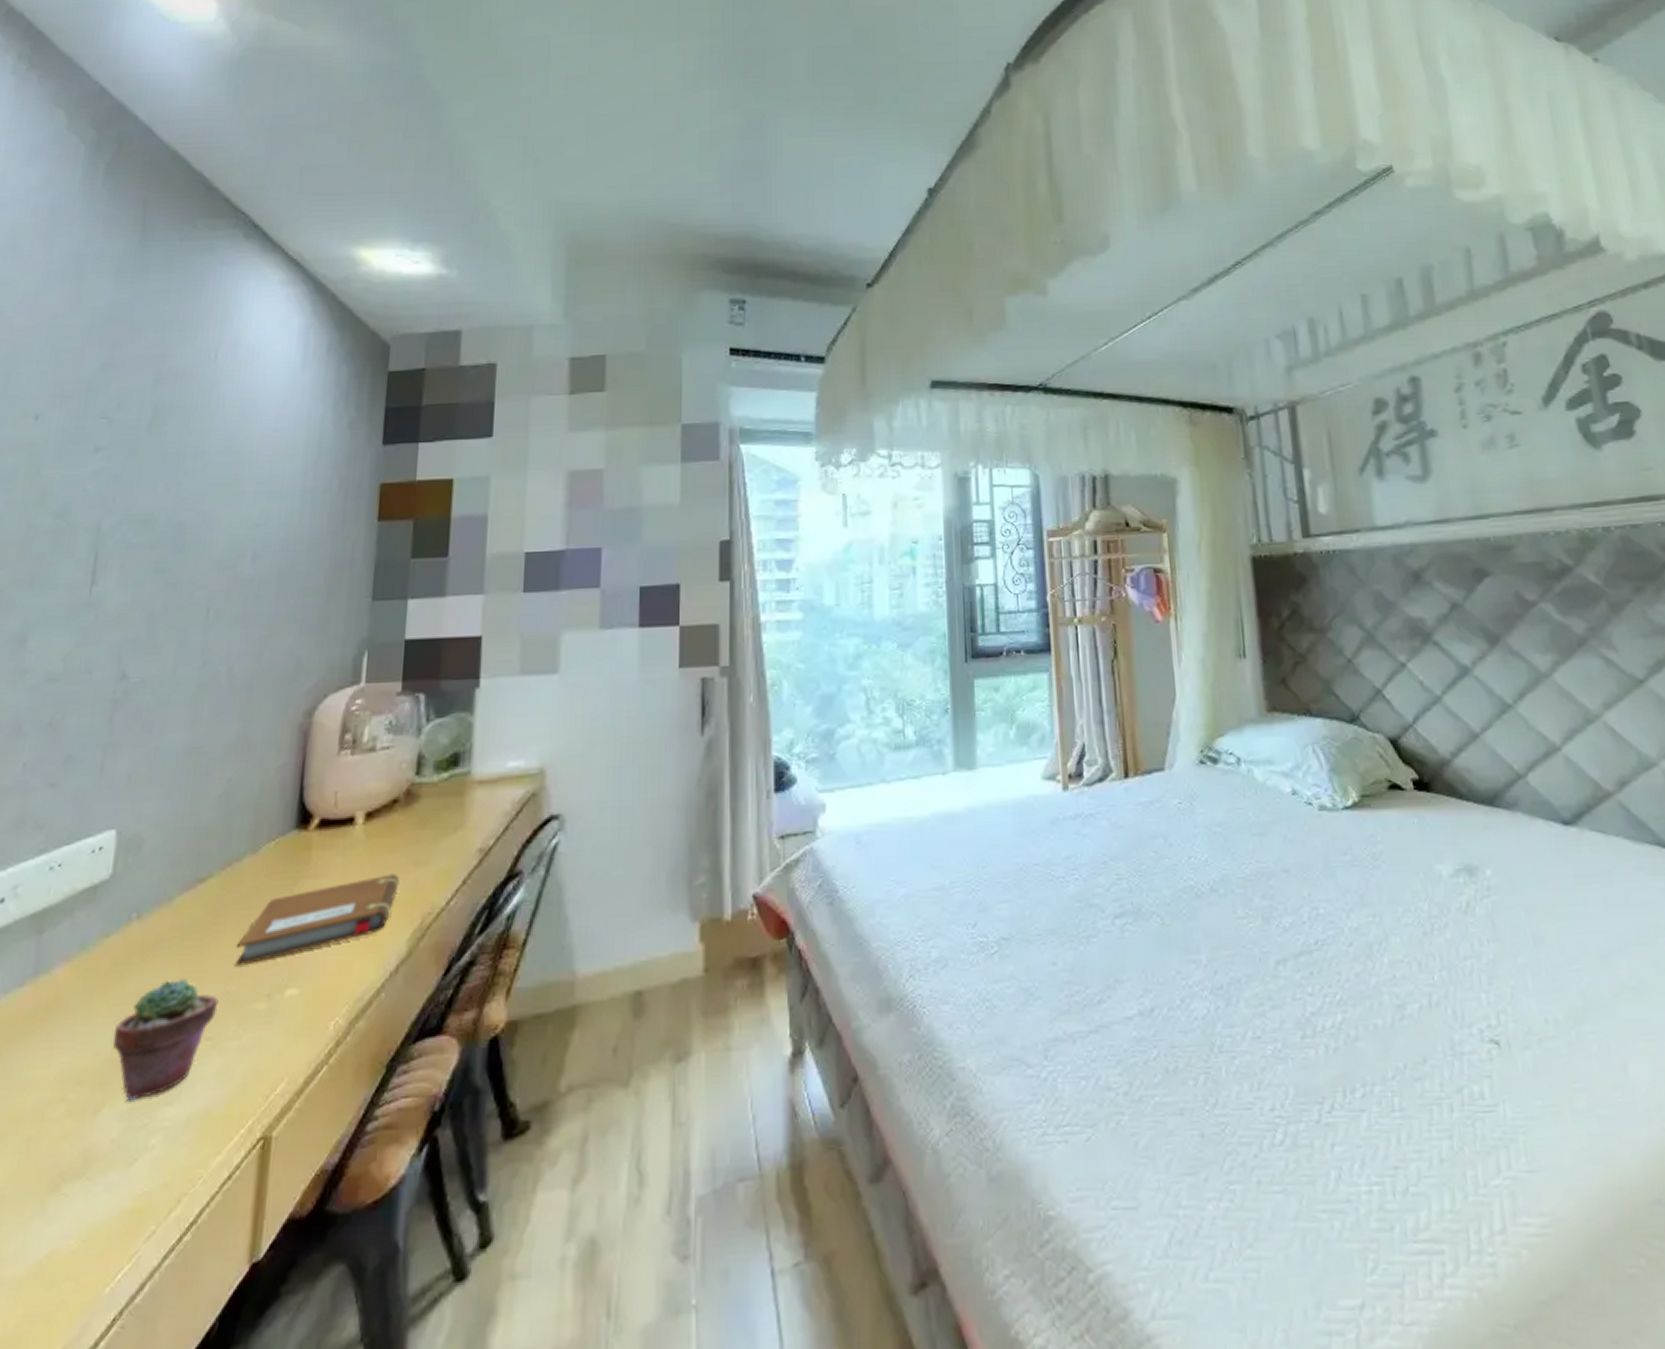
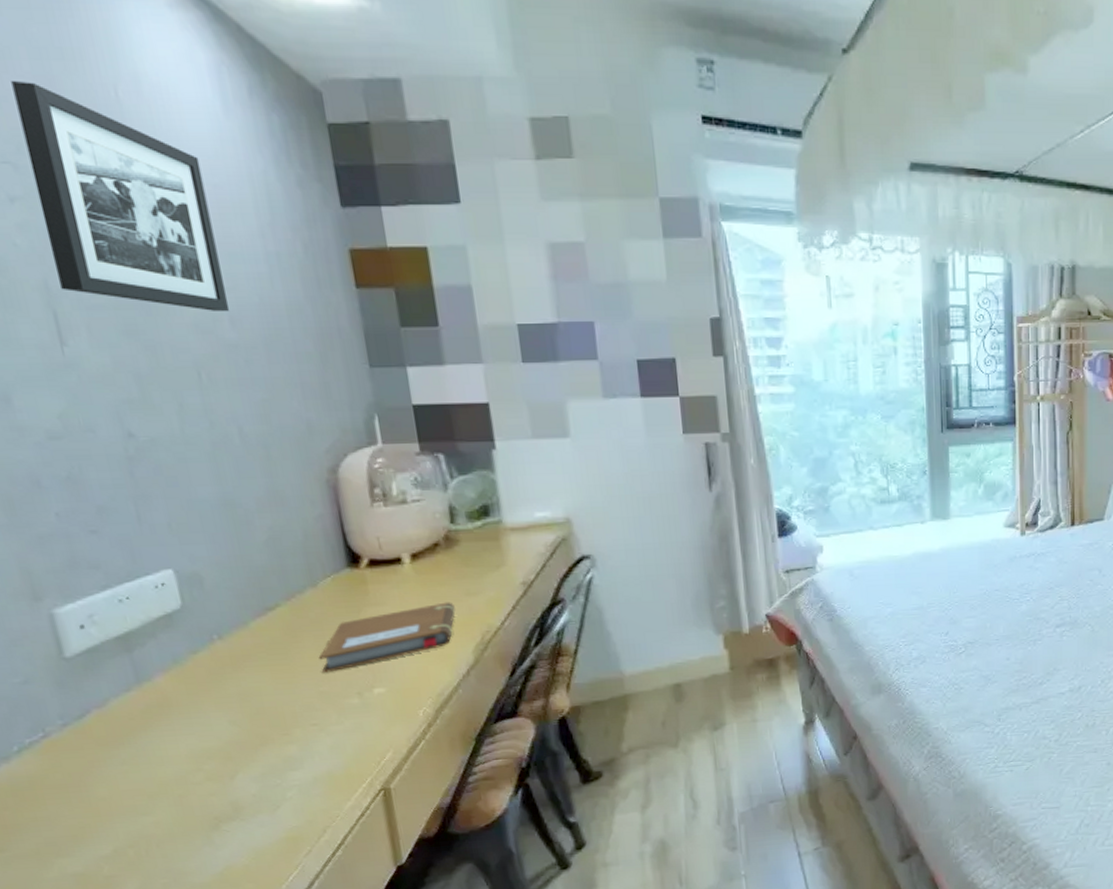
picture frame: none [111,349,269,548] -> present [11,80,230,312]
potted succulent: present [113,978,219,1103] -> none [227,682,317,770]

